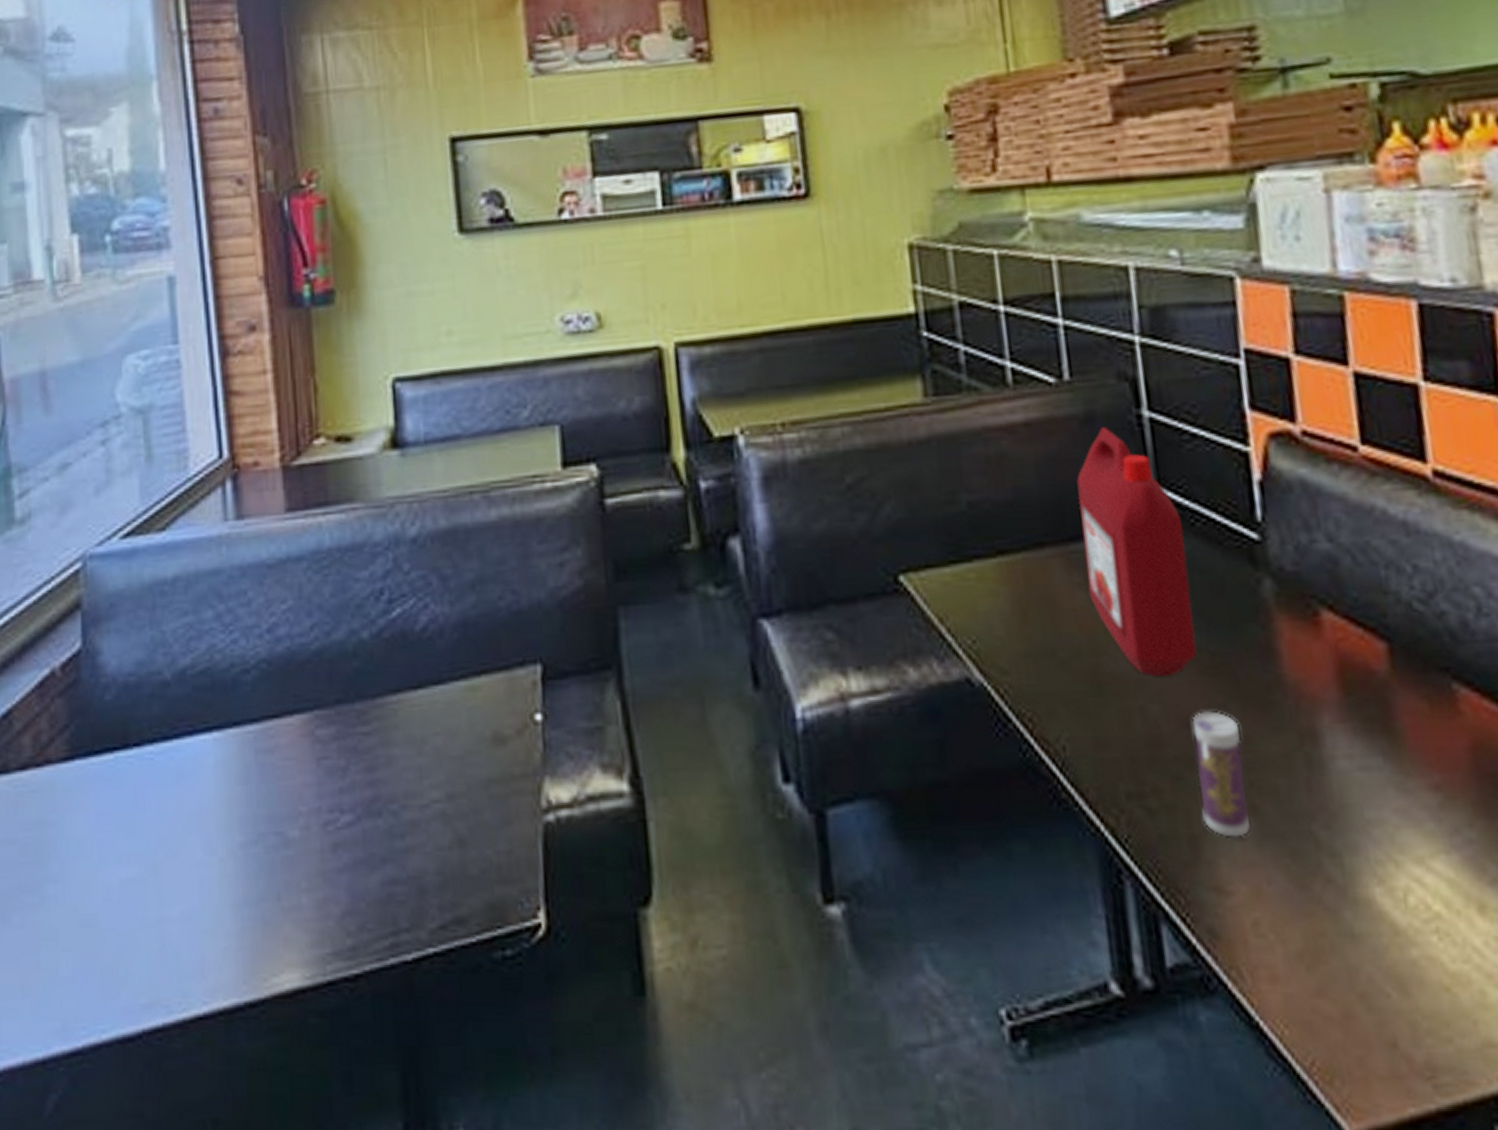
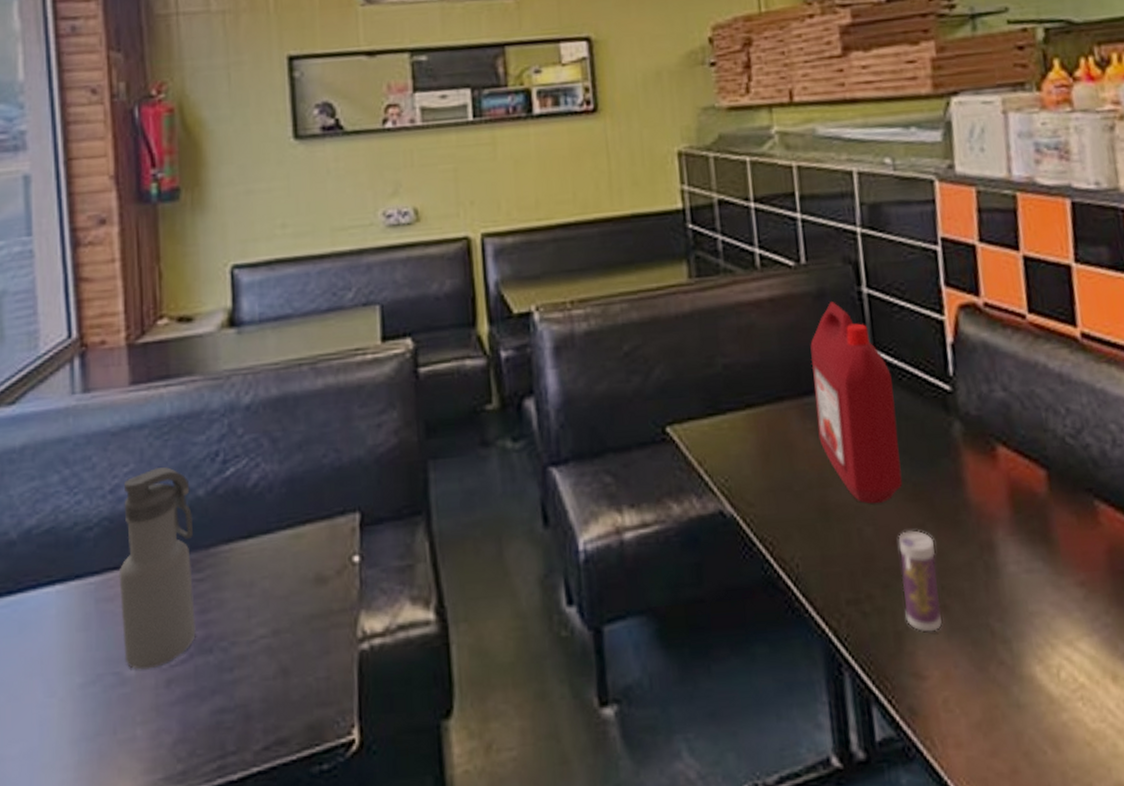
water bottle: none [279,605,363,831] -> present [119,467,196,670]

